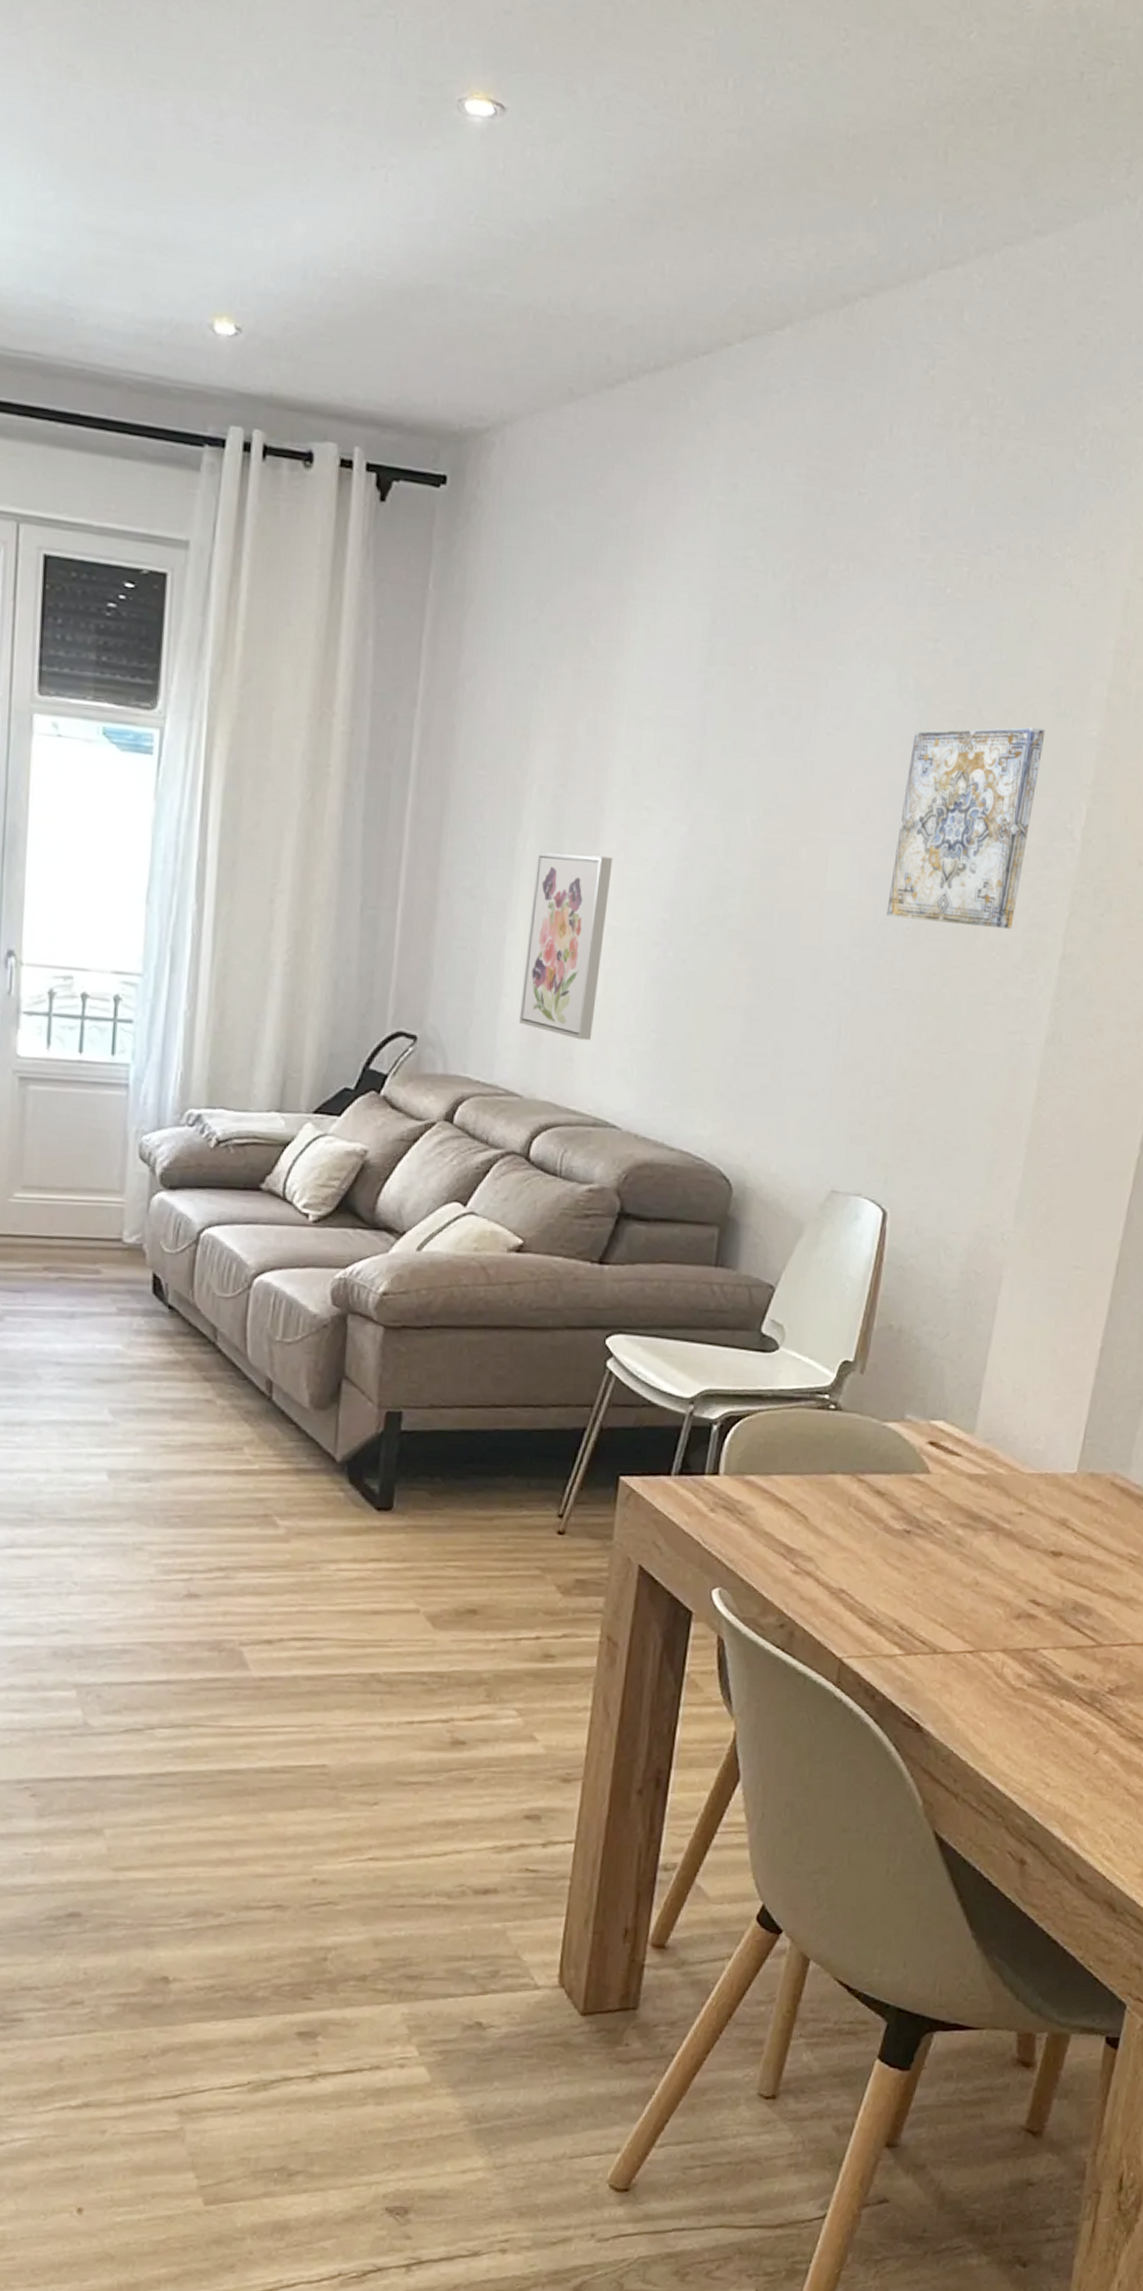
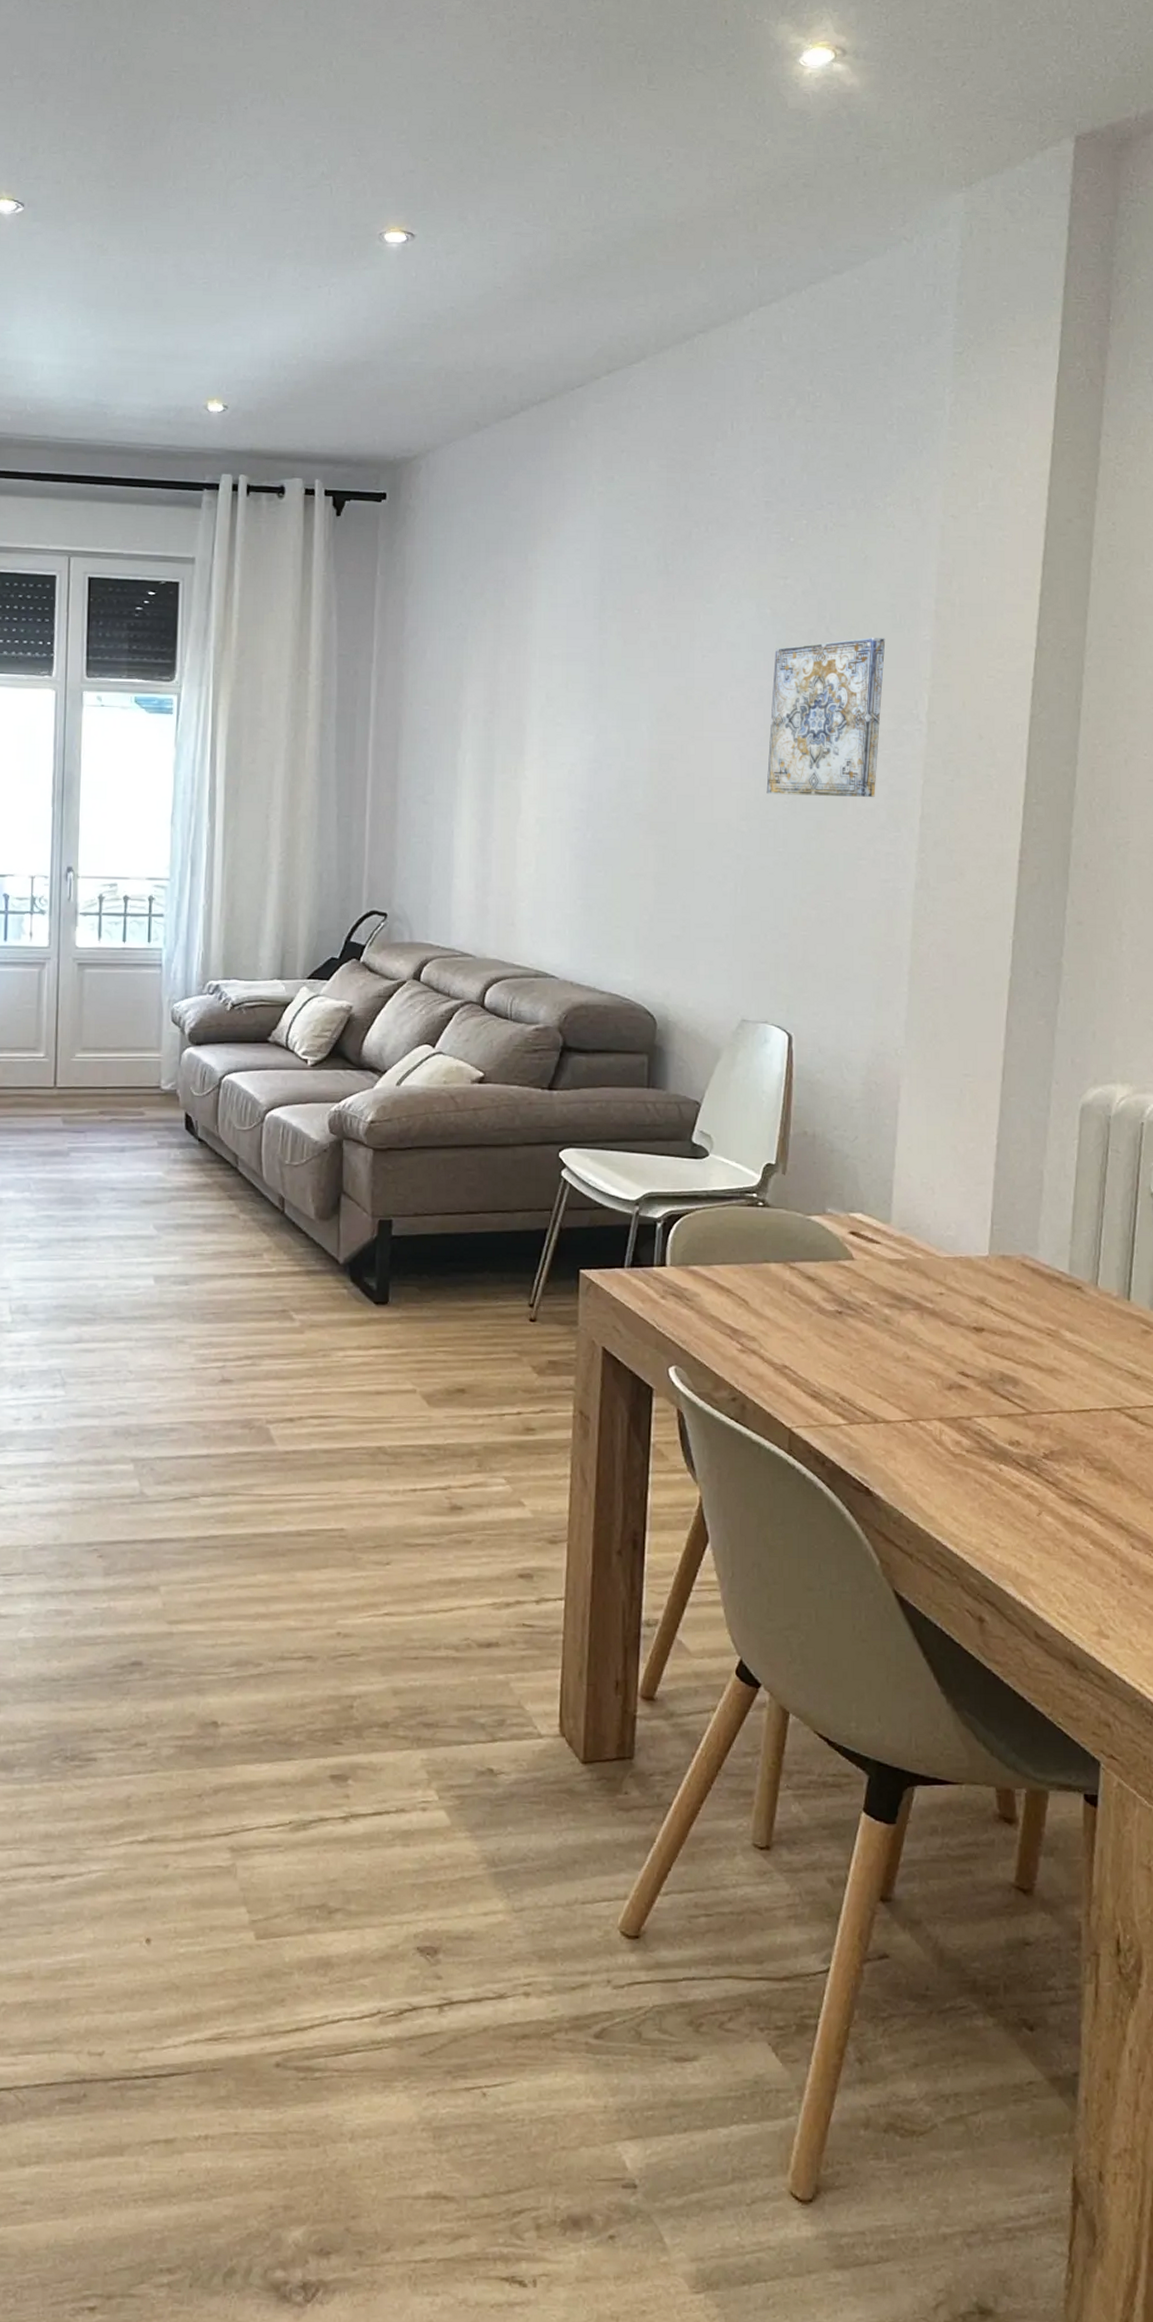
wall art: present [519,851,613,1041] -> none [469,763,536,909]

